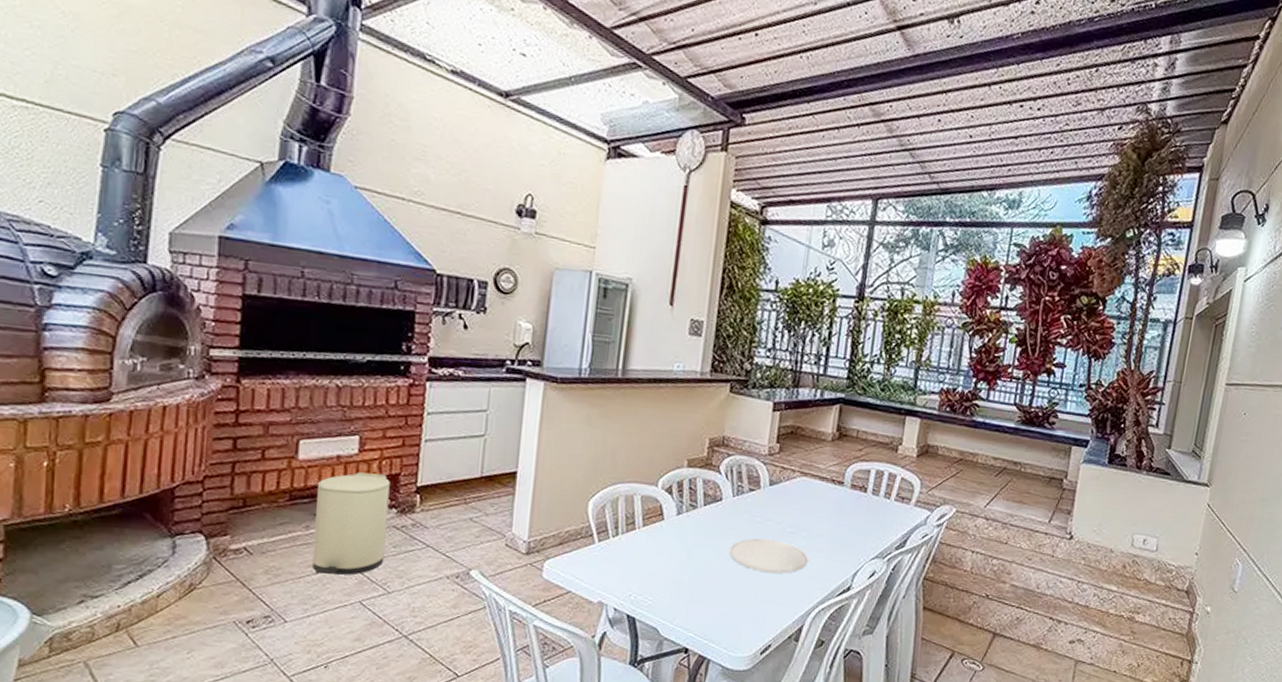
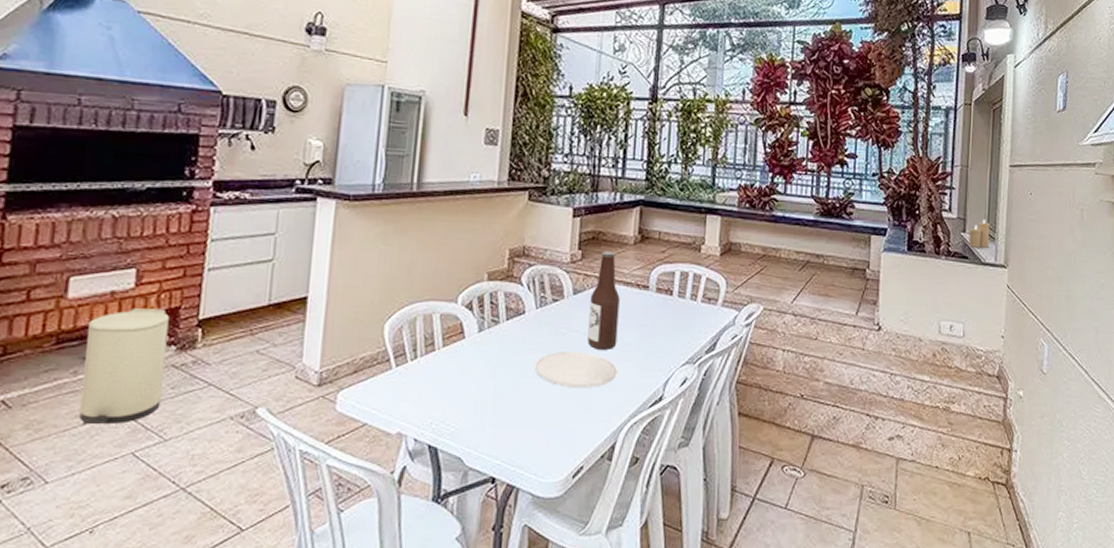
root beer bottle: none [781,446,815,540] -> present [587,251,620,350]
candle: none [1172,437,1198,466] -> present [969,219,991,248]

